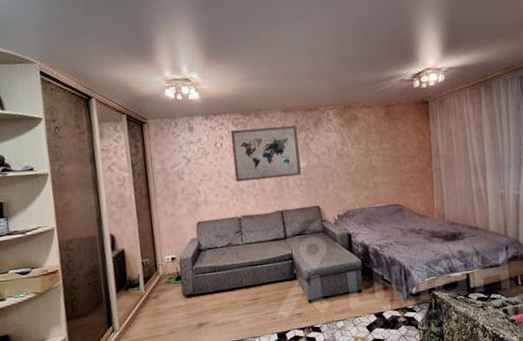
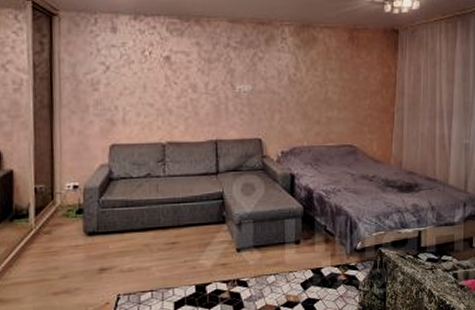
wall art: present [230,125,301,182] -> none [163,36,245,101]

